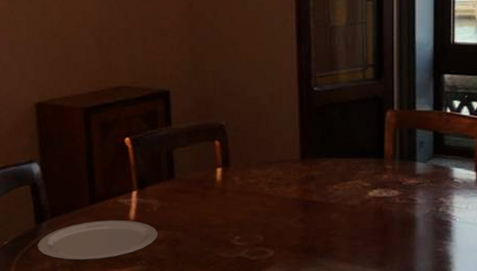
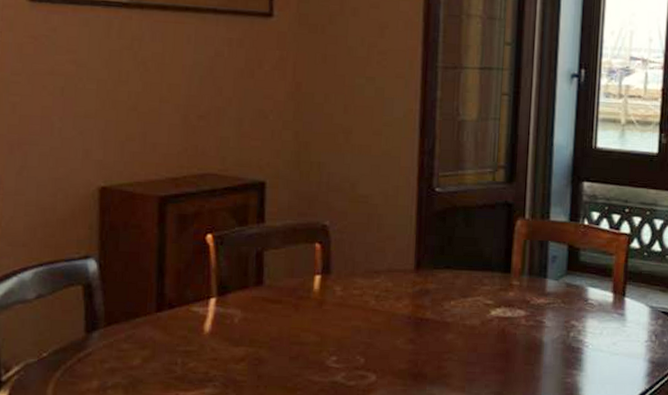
plate: present [37,219,159,261] -> none [84,331,238,380]

